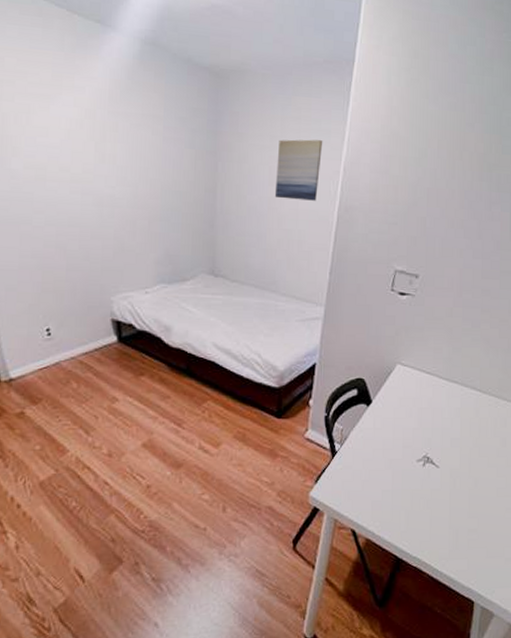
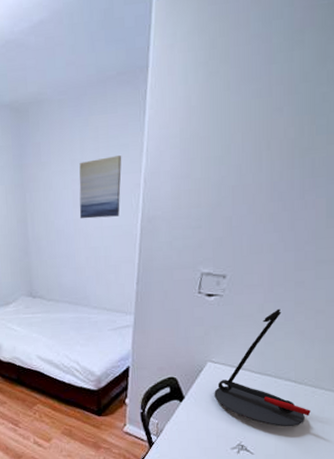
desk lamp: none [402,314,494,439] -> present [214,308,311,427]

